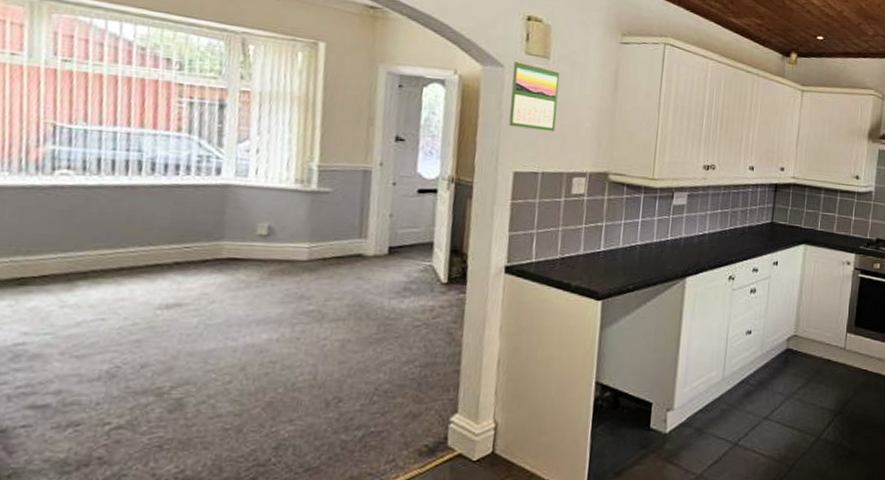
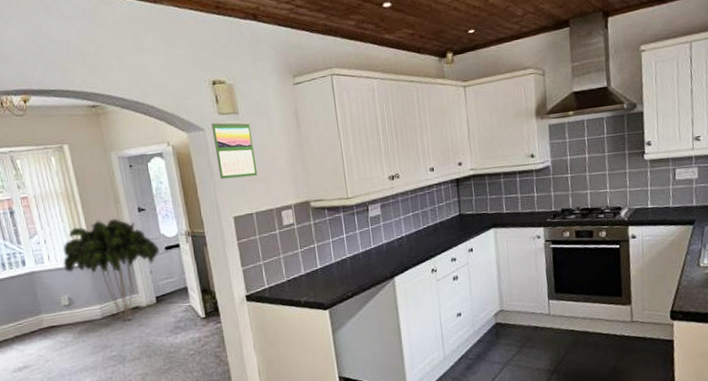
indoor plant: none [273,139,410,271] -> present [62,219,159,322]

